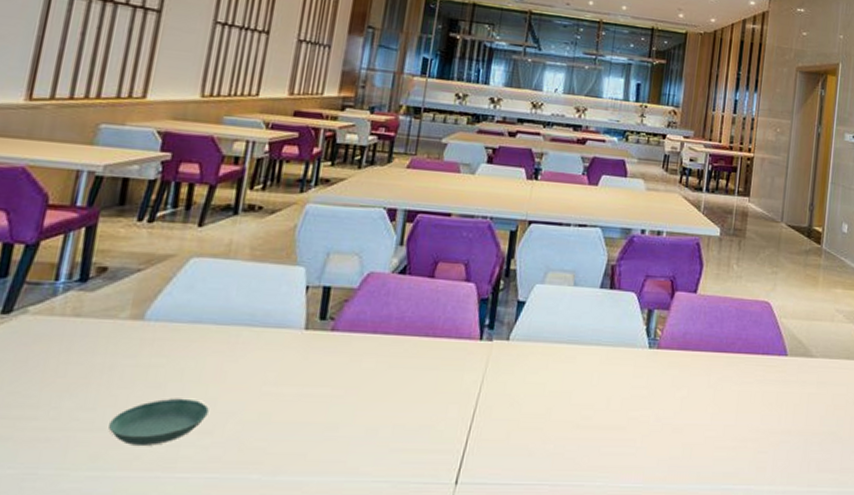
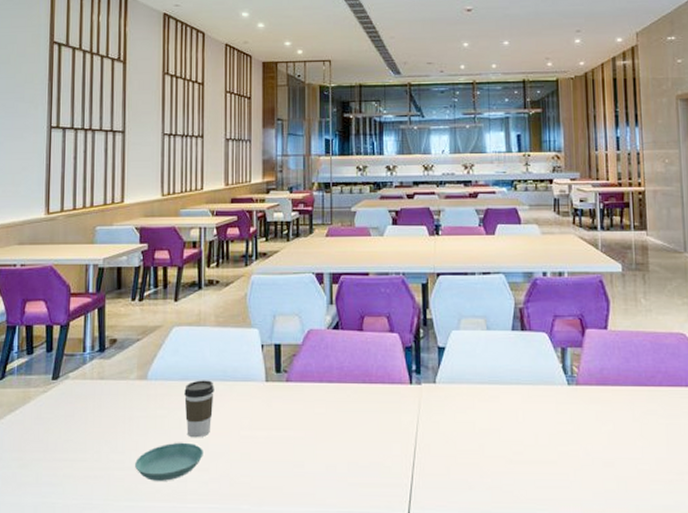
coffee cup: none [189,323,236,394] -> present [184,380,214,438]

